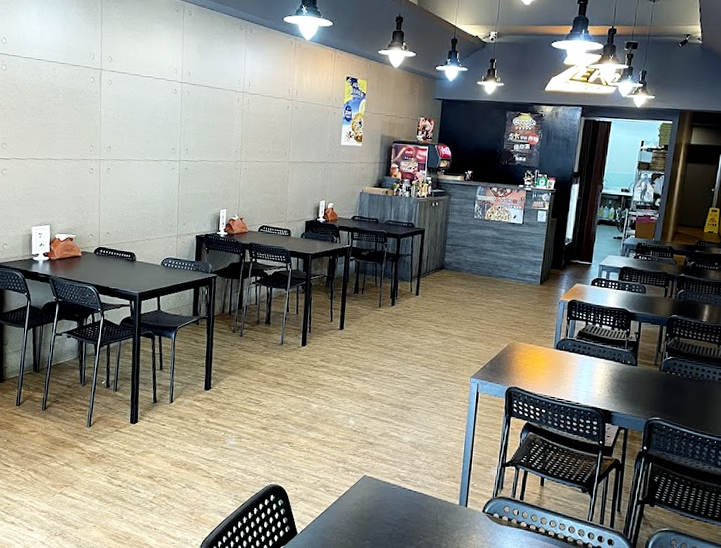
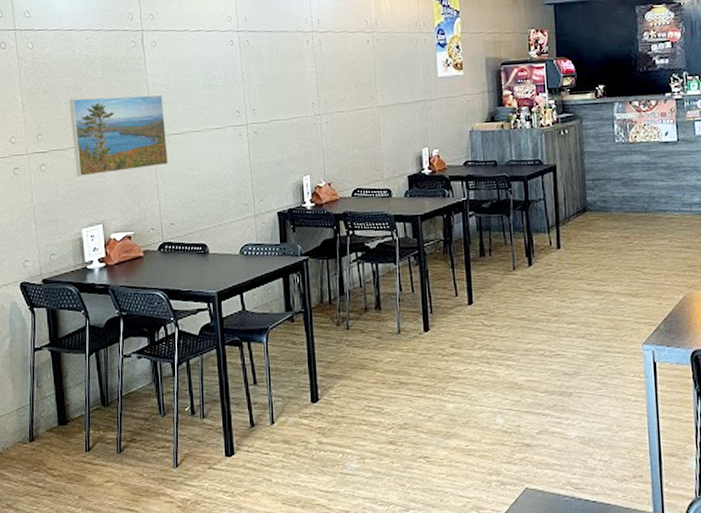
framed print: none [32,118,112,185] -> present [69,94,169,177]

